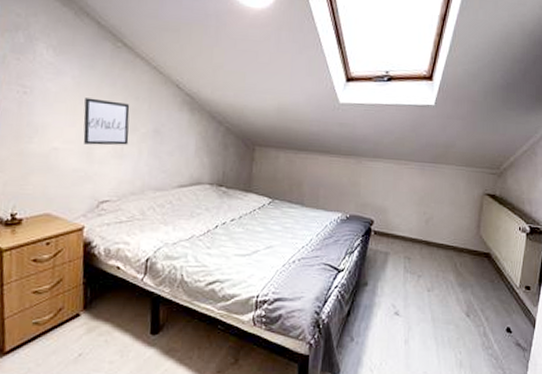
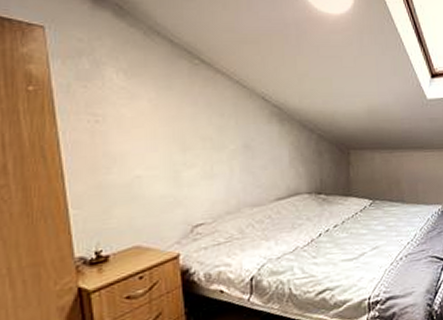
wall art: present [83,98,130,145] -> none [165,119,218,169]

